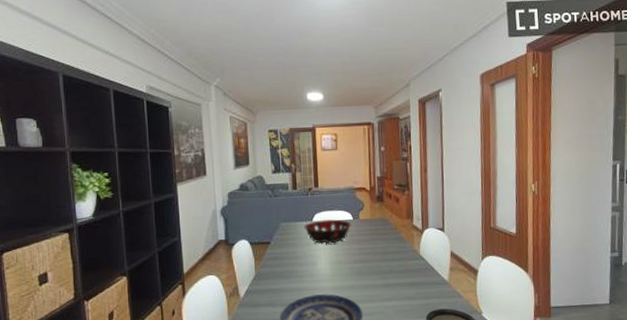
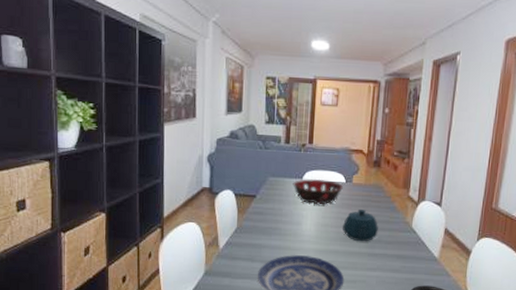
teapot: none [355,242,389,275] -> present [343,208,378,242]

